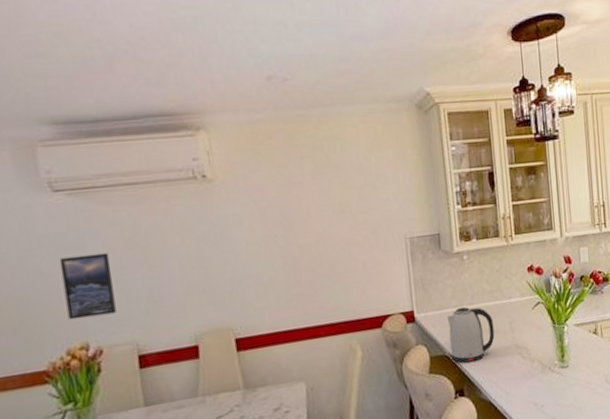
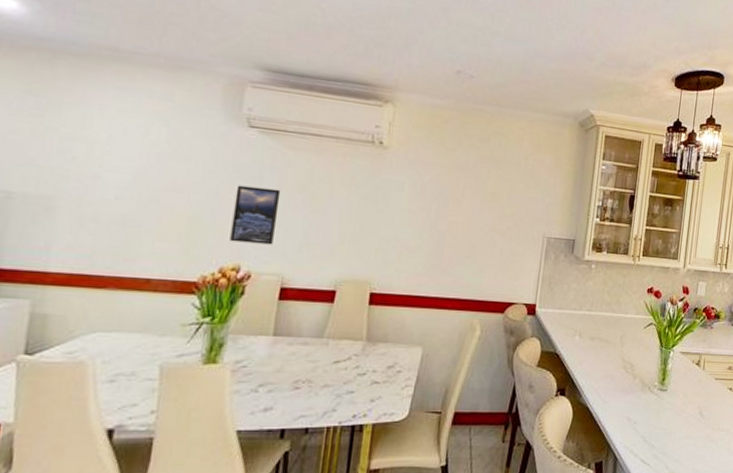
kettle: present [446,306,495,363] -> none [561,311,607,366]

